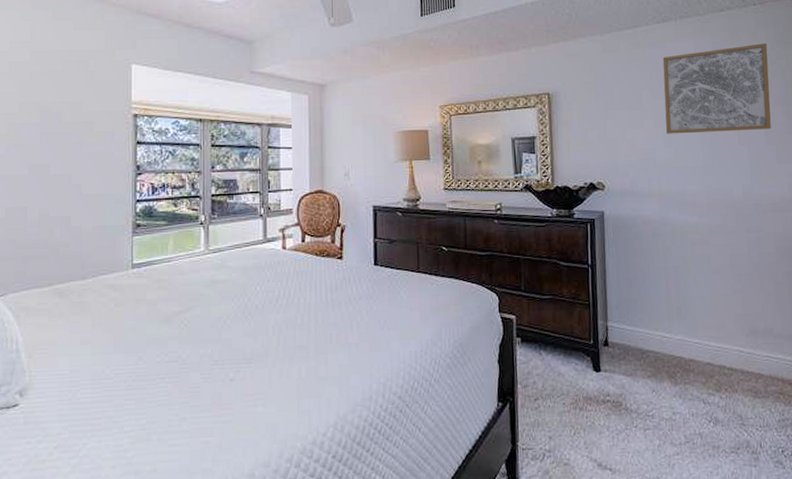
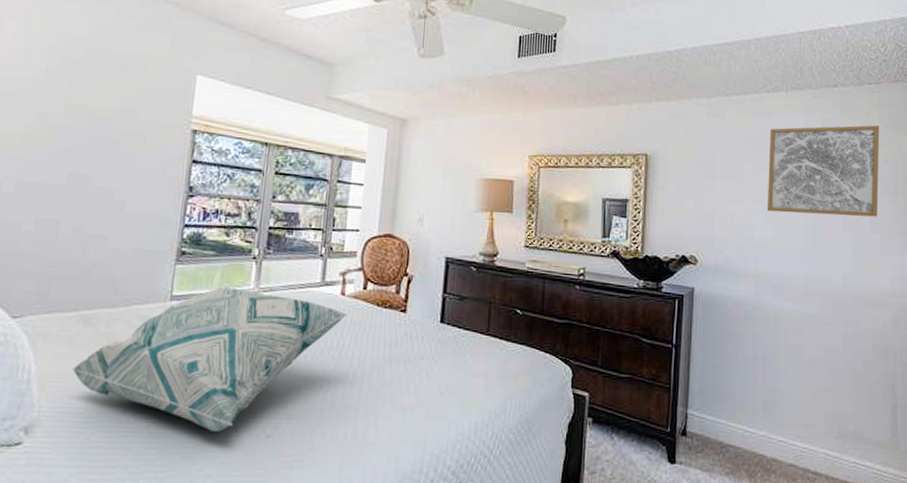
decorative pillow: none [53,252,291,380] -> present [71,287,348,432]

